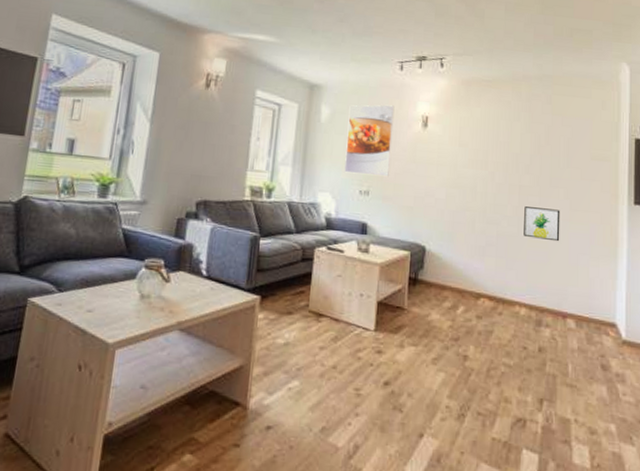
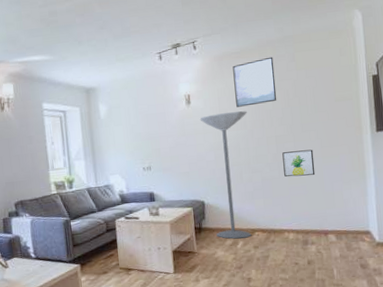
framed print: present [344,105,395,176] -> none [122,91,165,156]
floor lamp: none [434,144,490,303] -> present [200,111,252,239]
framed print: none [479,93,528,145] -> present [232,56,277,107]

